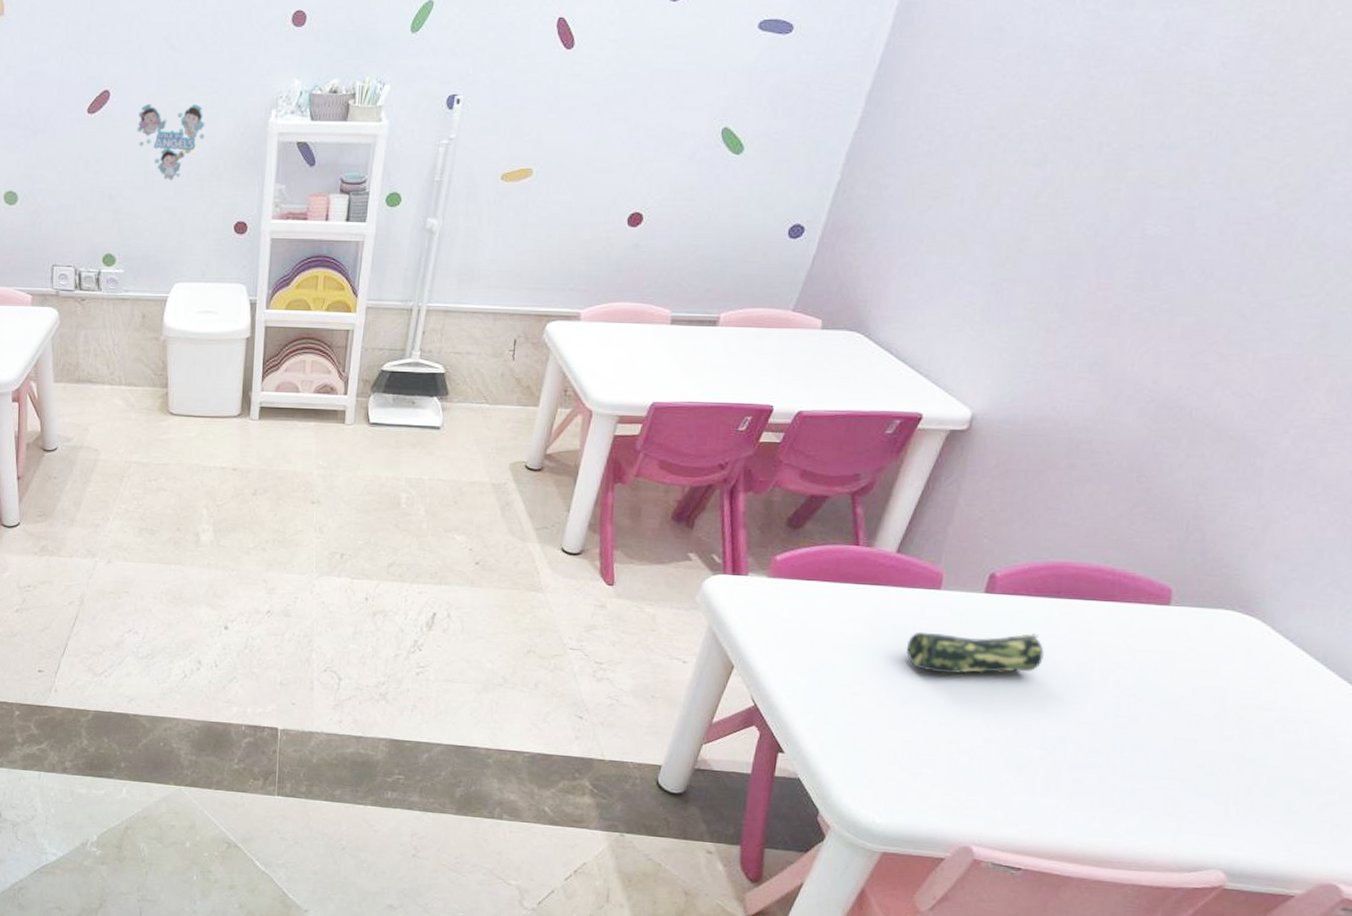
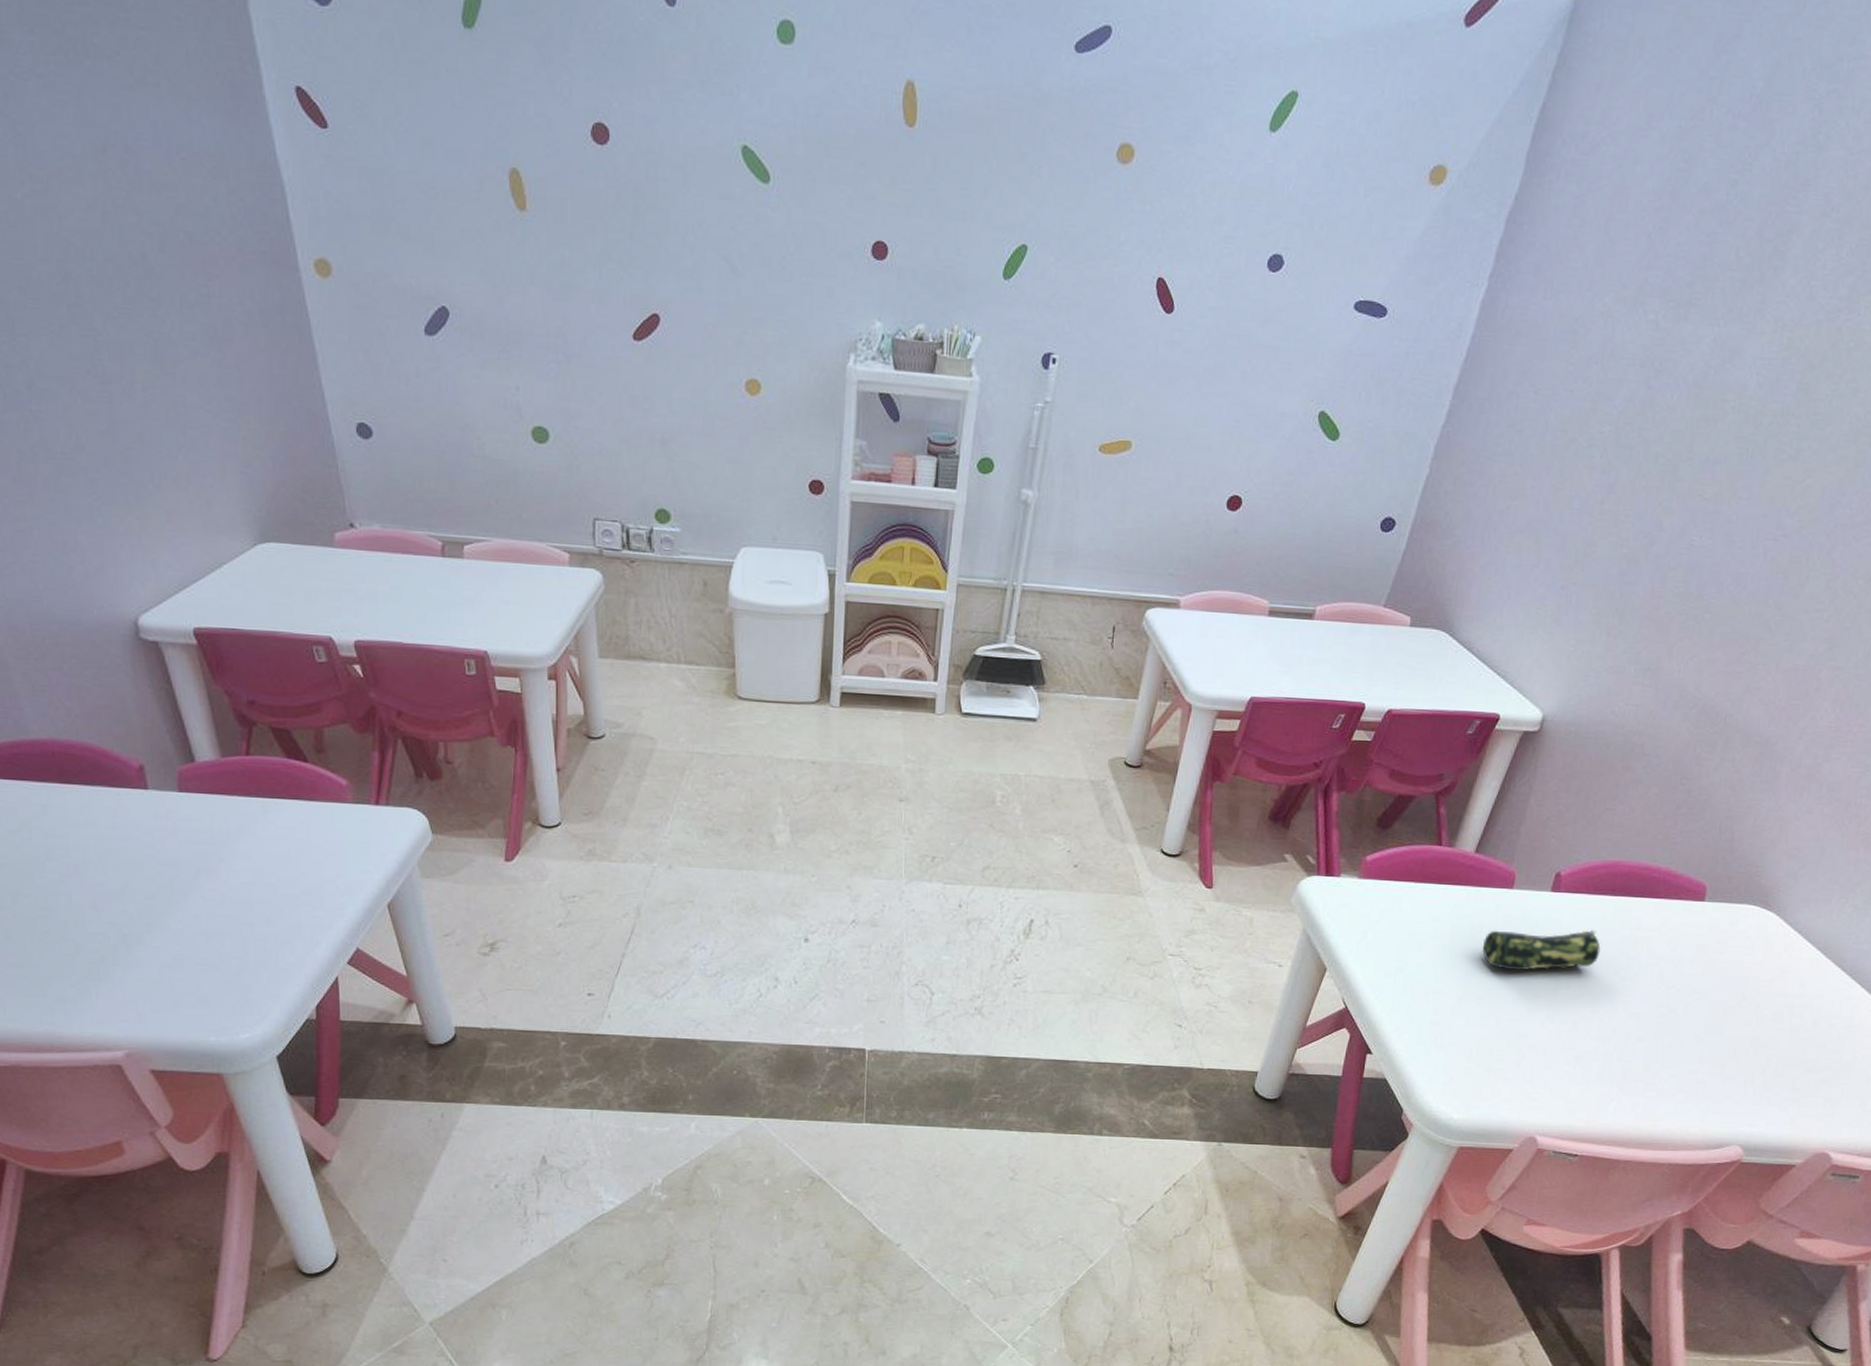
wall decoration: present [137,103,205,181] -> none [693,334,774,428]

